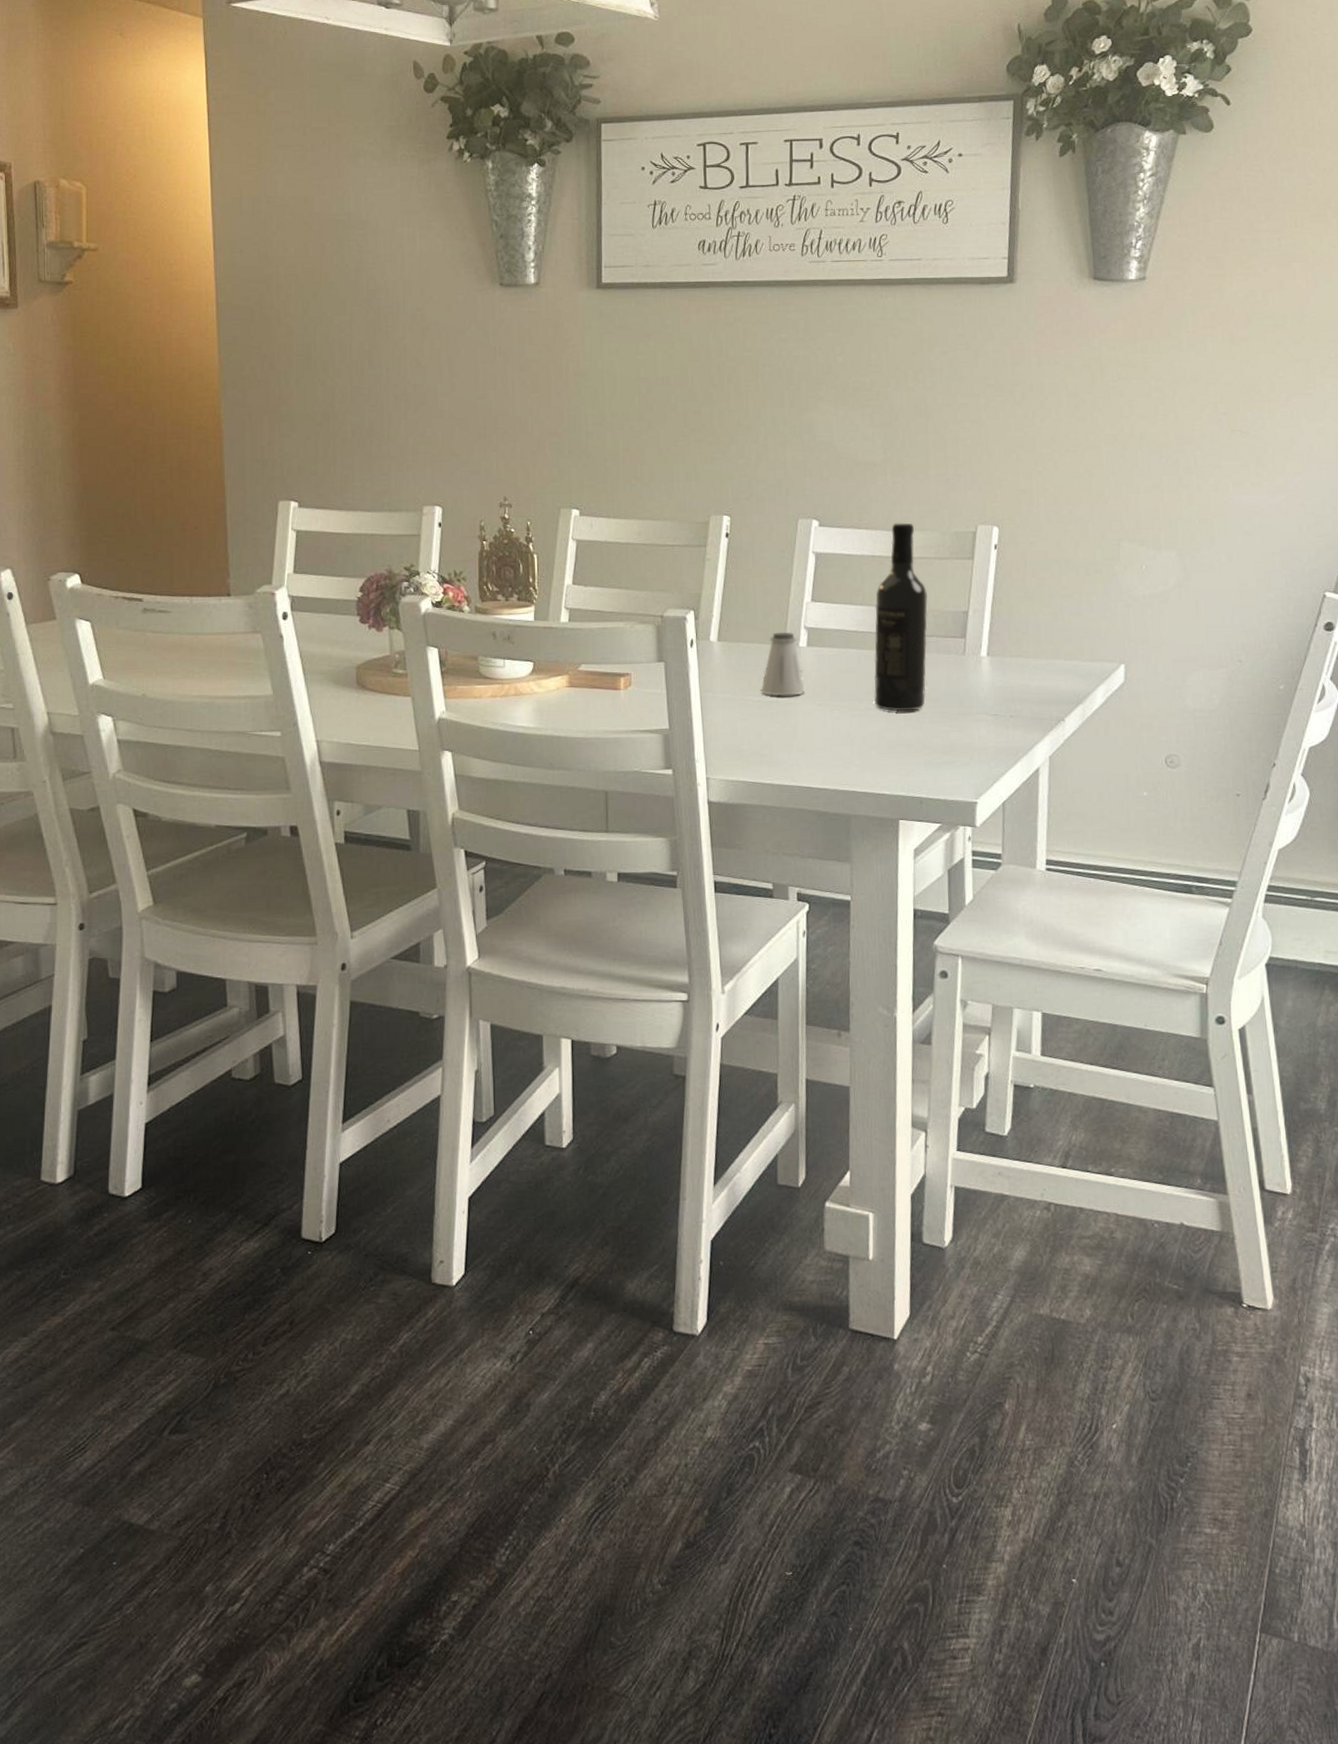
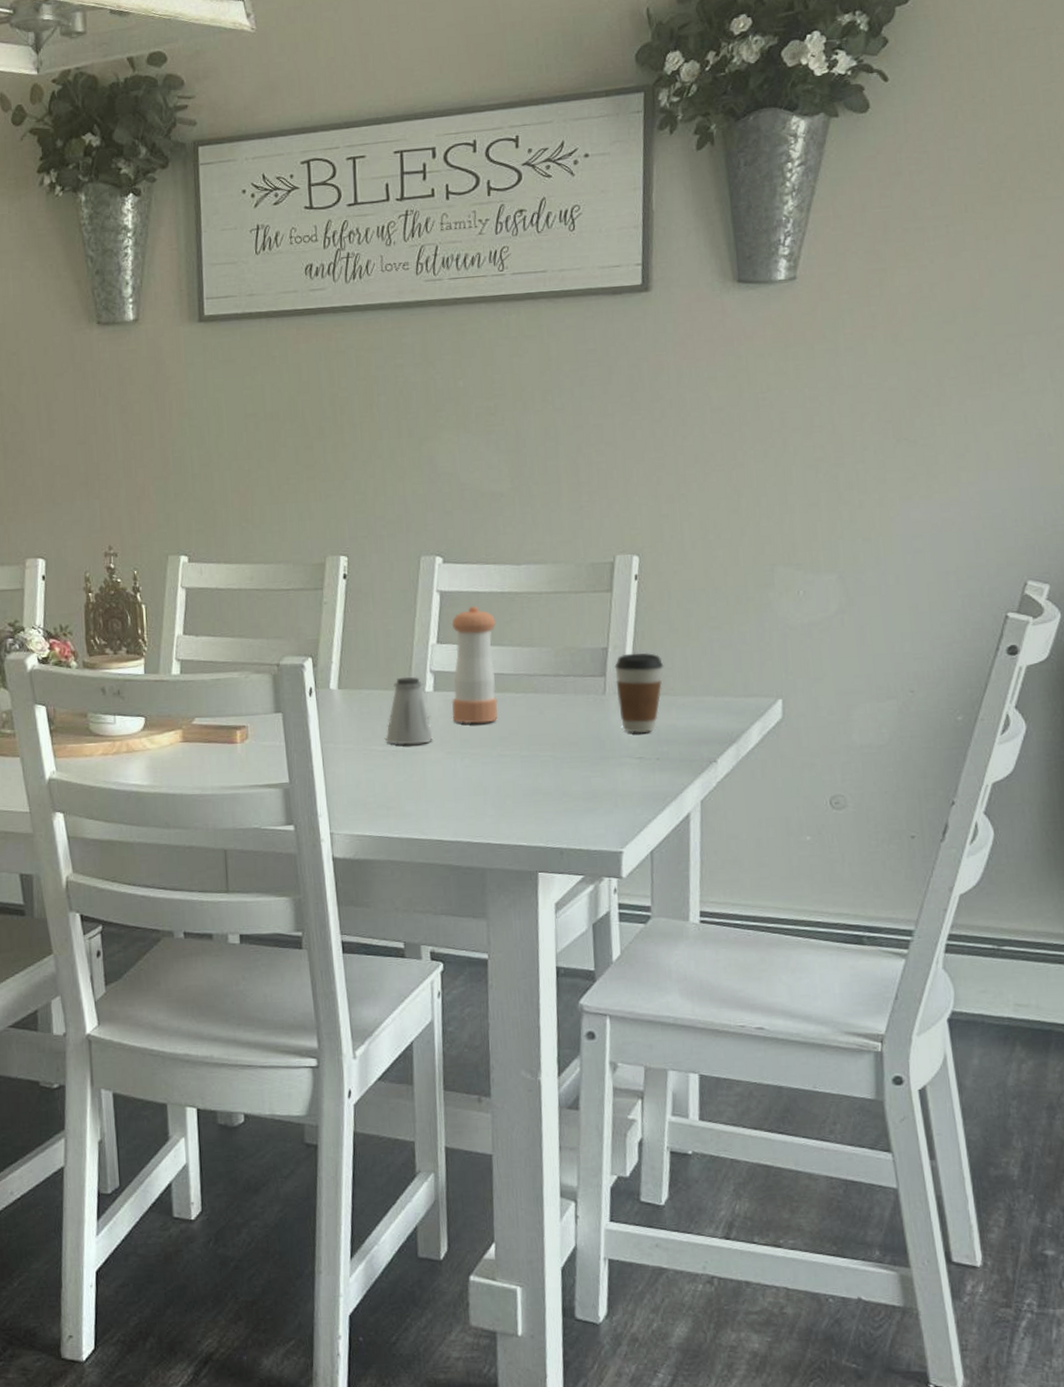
pepper shaker: none [823,568,867,678] -> present [451,606,499,724]
wine bottle: present [874,523,928,712] -> none [505,555,564,757]
coffee cup: none [974,617,1019,692] -> present [614,652,664,734]

